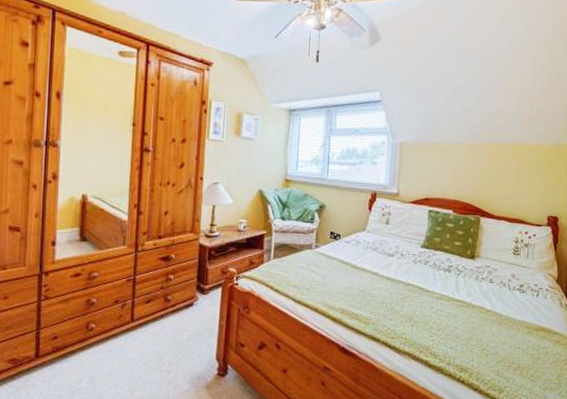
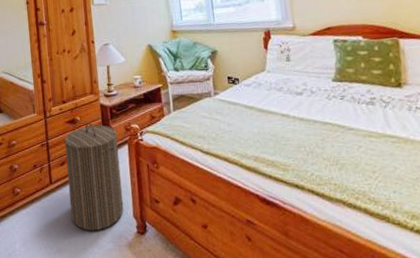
laundry hamper: none [149,261,212,371] -> present [64,122,124,231]

